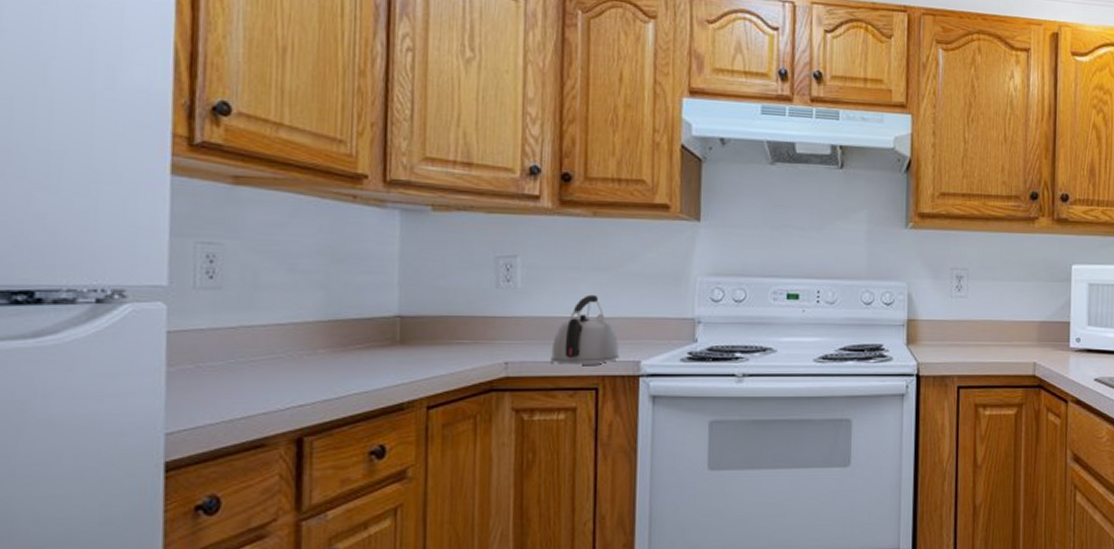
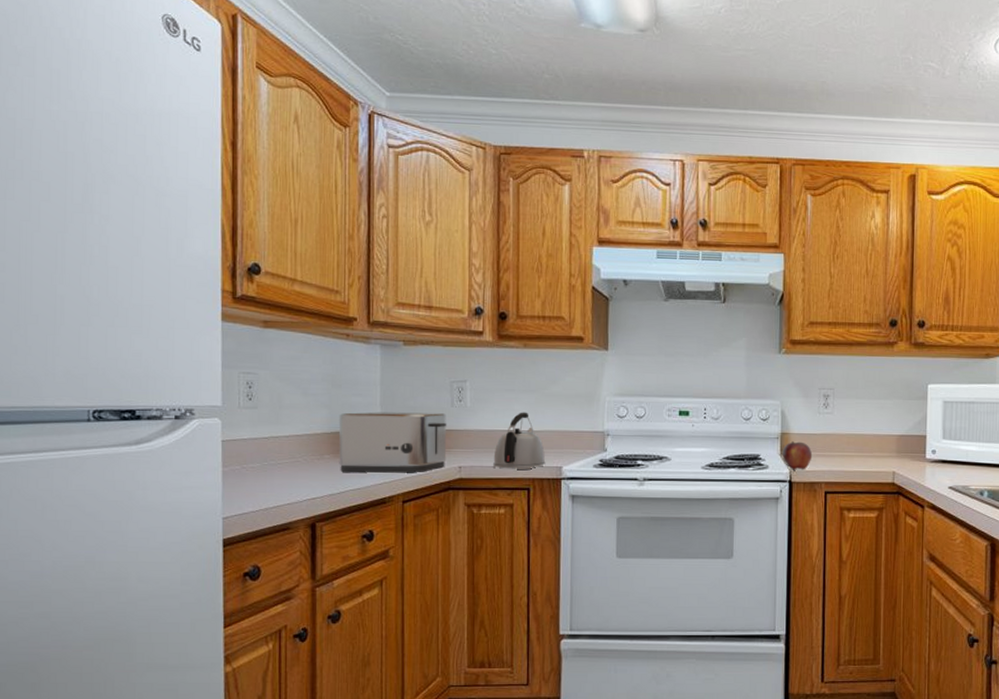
toaster: none [338,294,490,372] -> present [338,411,447,473]
fruit: none [908,329,944,362] -> present [782,441,813,470]

